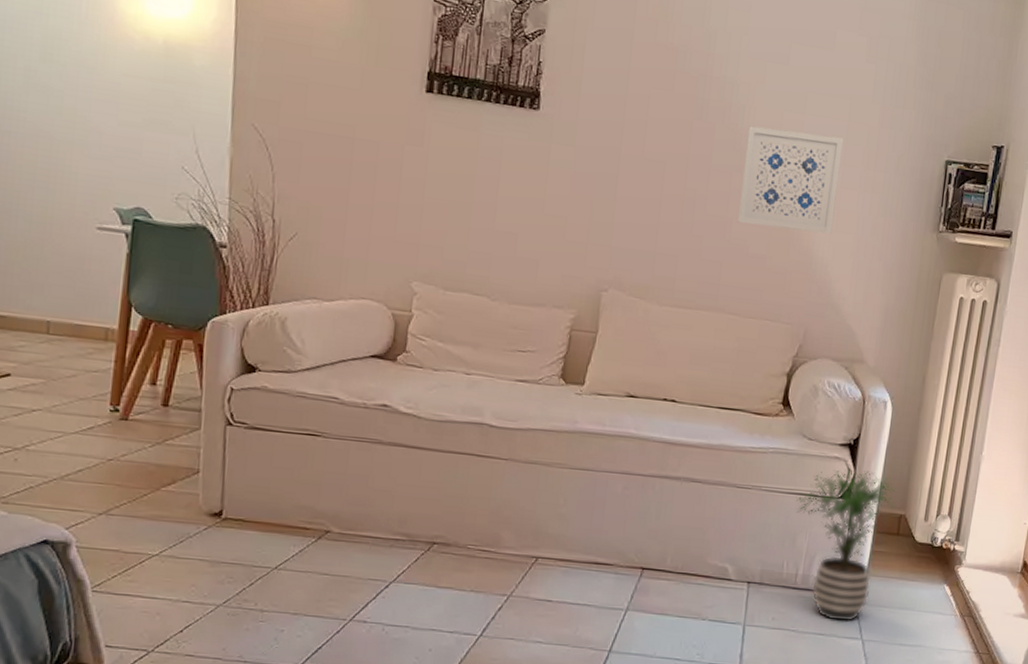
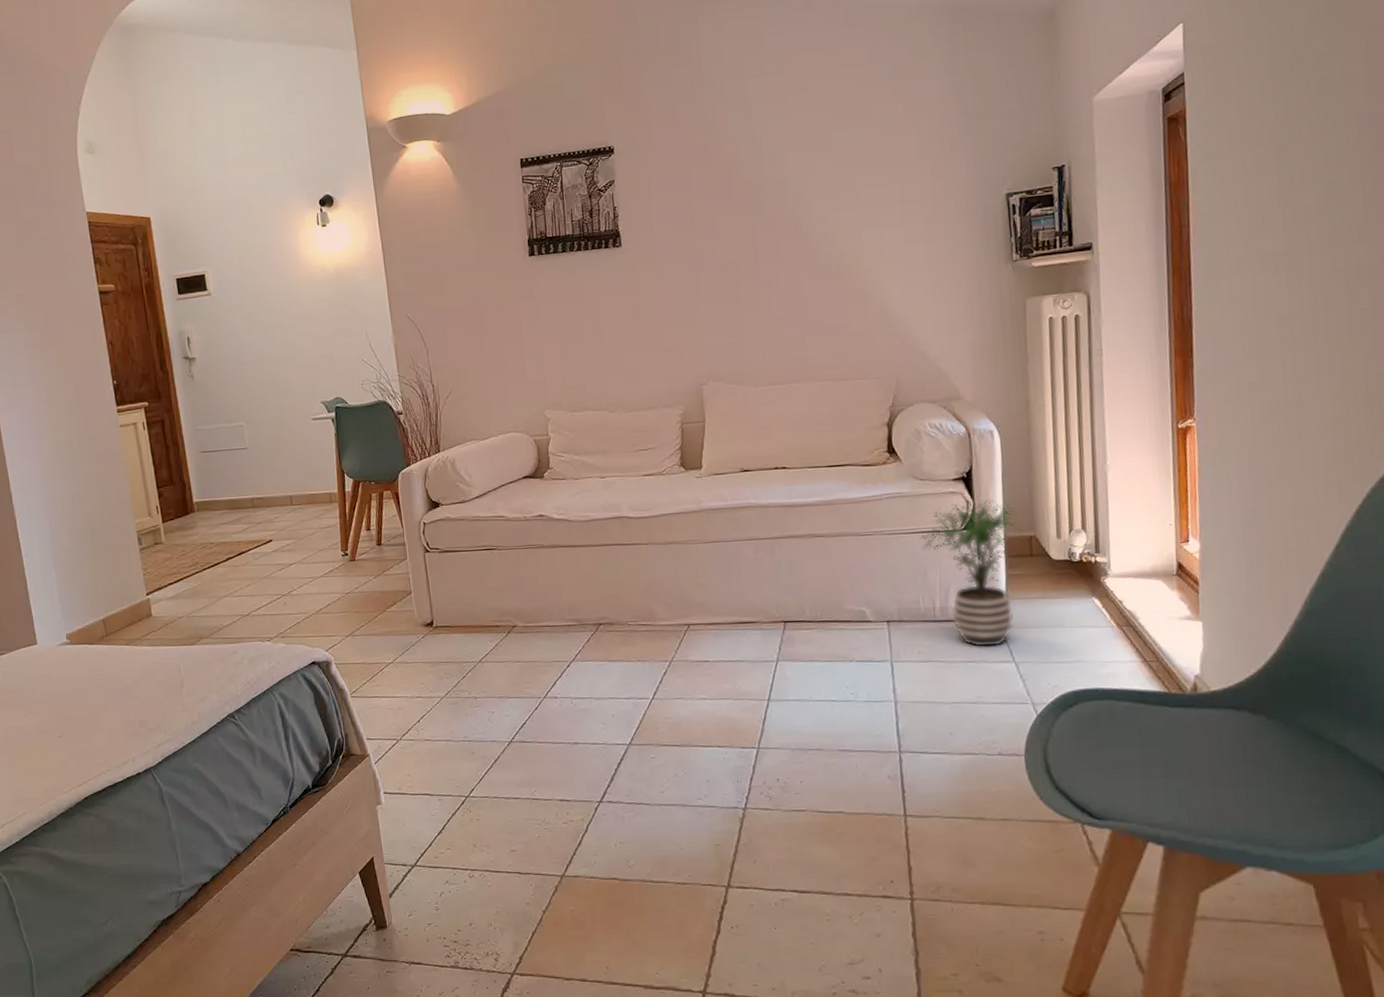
wall art: present [738,125,844,234] -> none [806,200,905,299]

